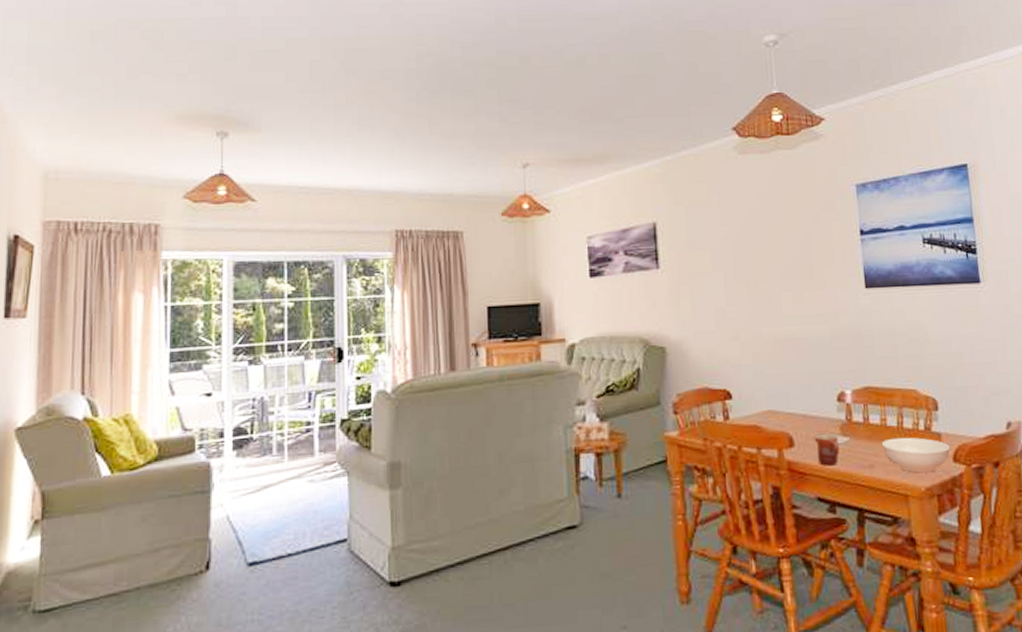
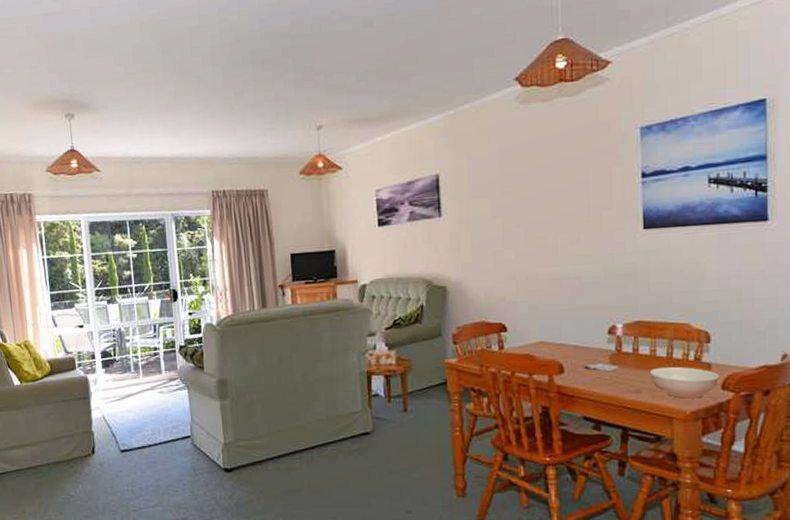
mug: present [814,433,839,466] -> none [583,362,607,391]

